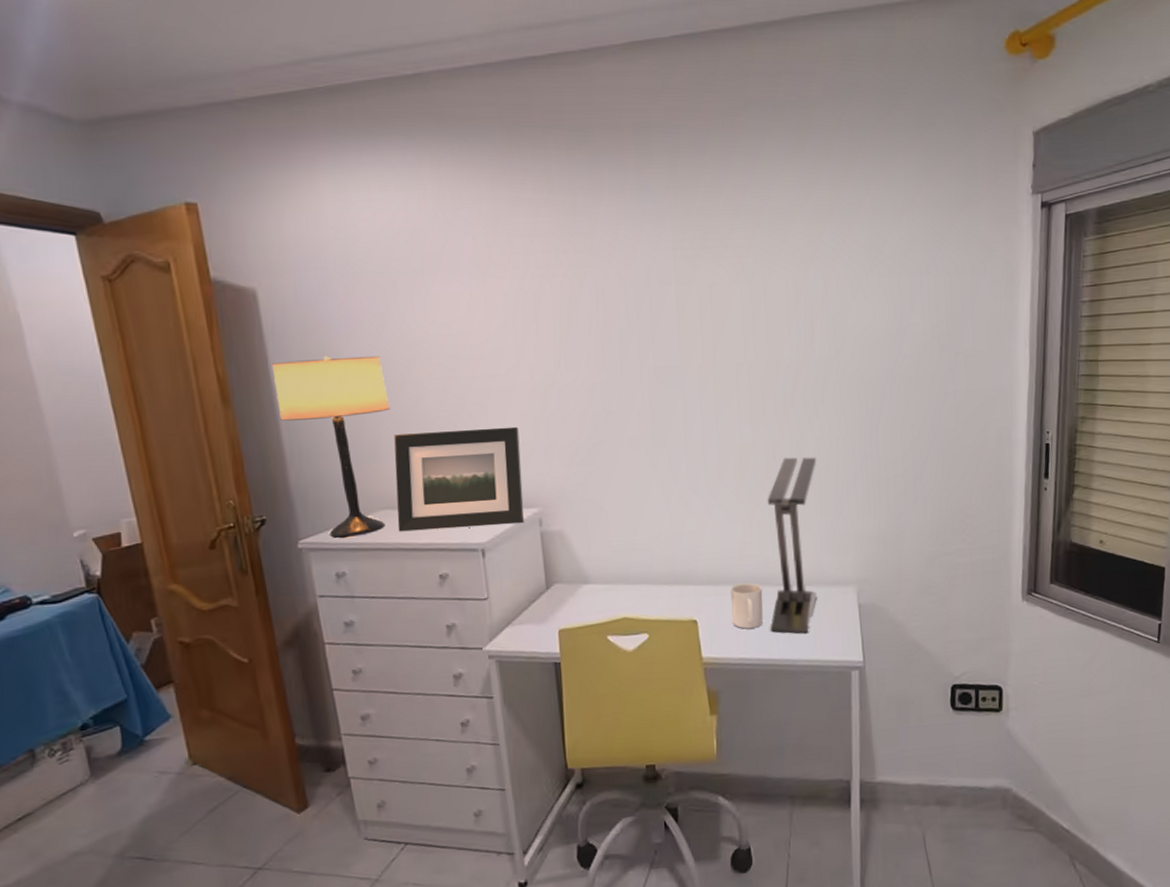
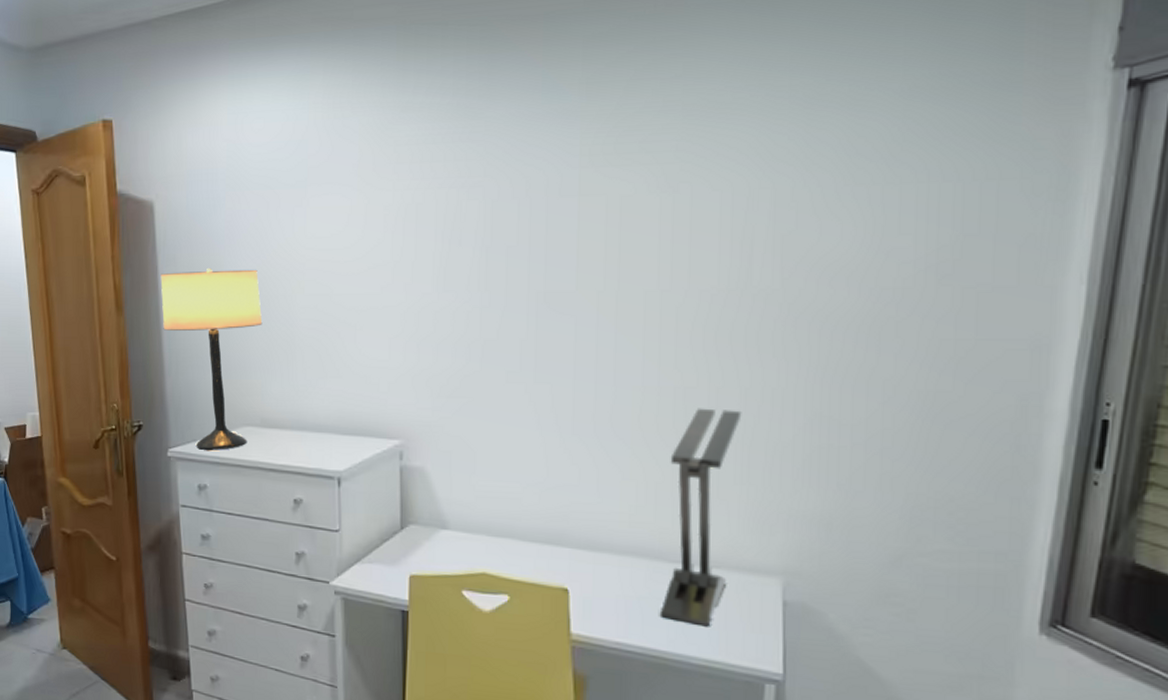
picture frame: present [394,426,525,532] -> none [258,350,387,455]
mug: present [730,583,764,629] -> none [612,553,654,610]

